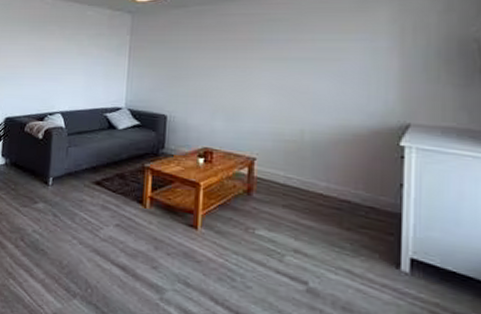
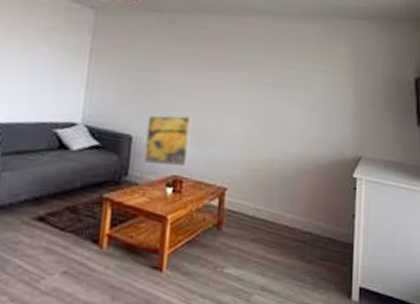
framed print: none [177,95,219,139] -> present [144,115,192,166]

